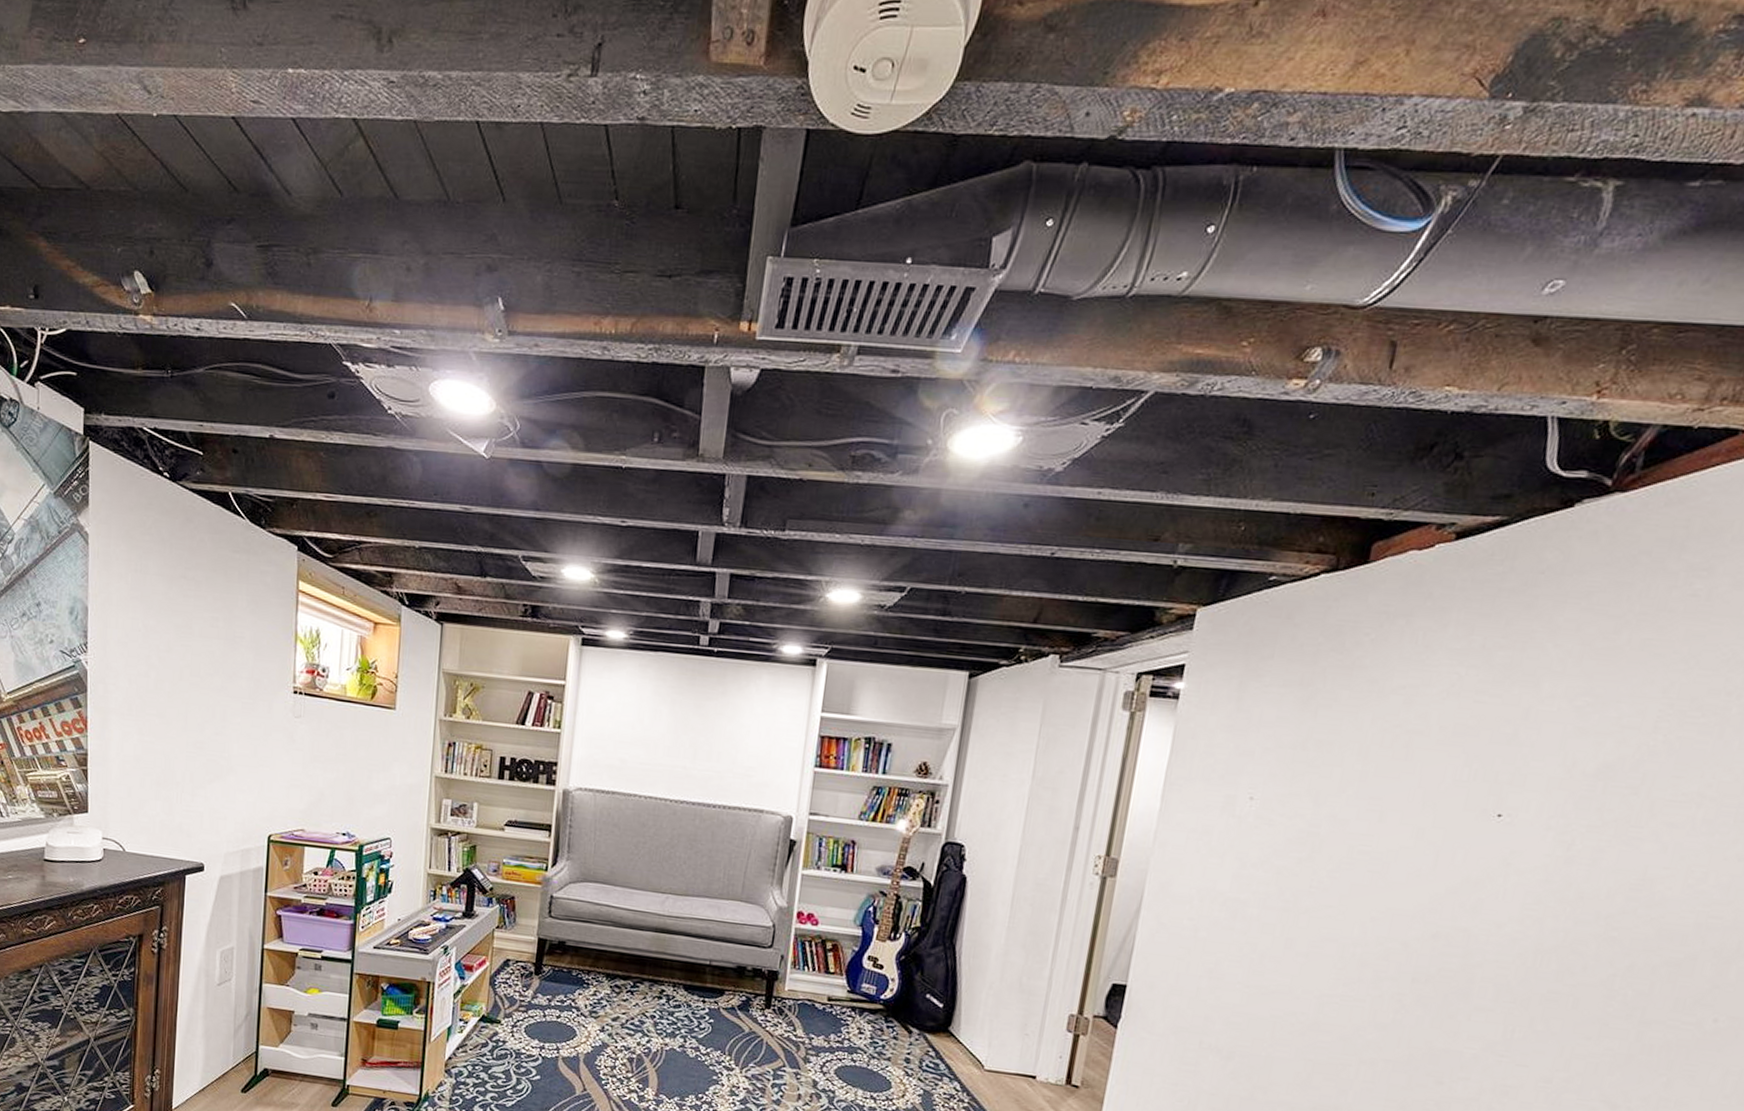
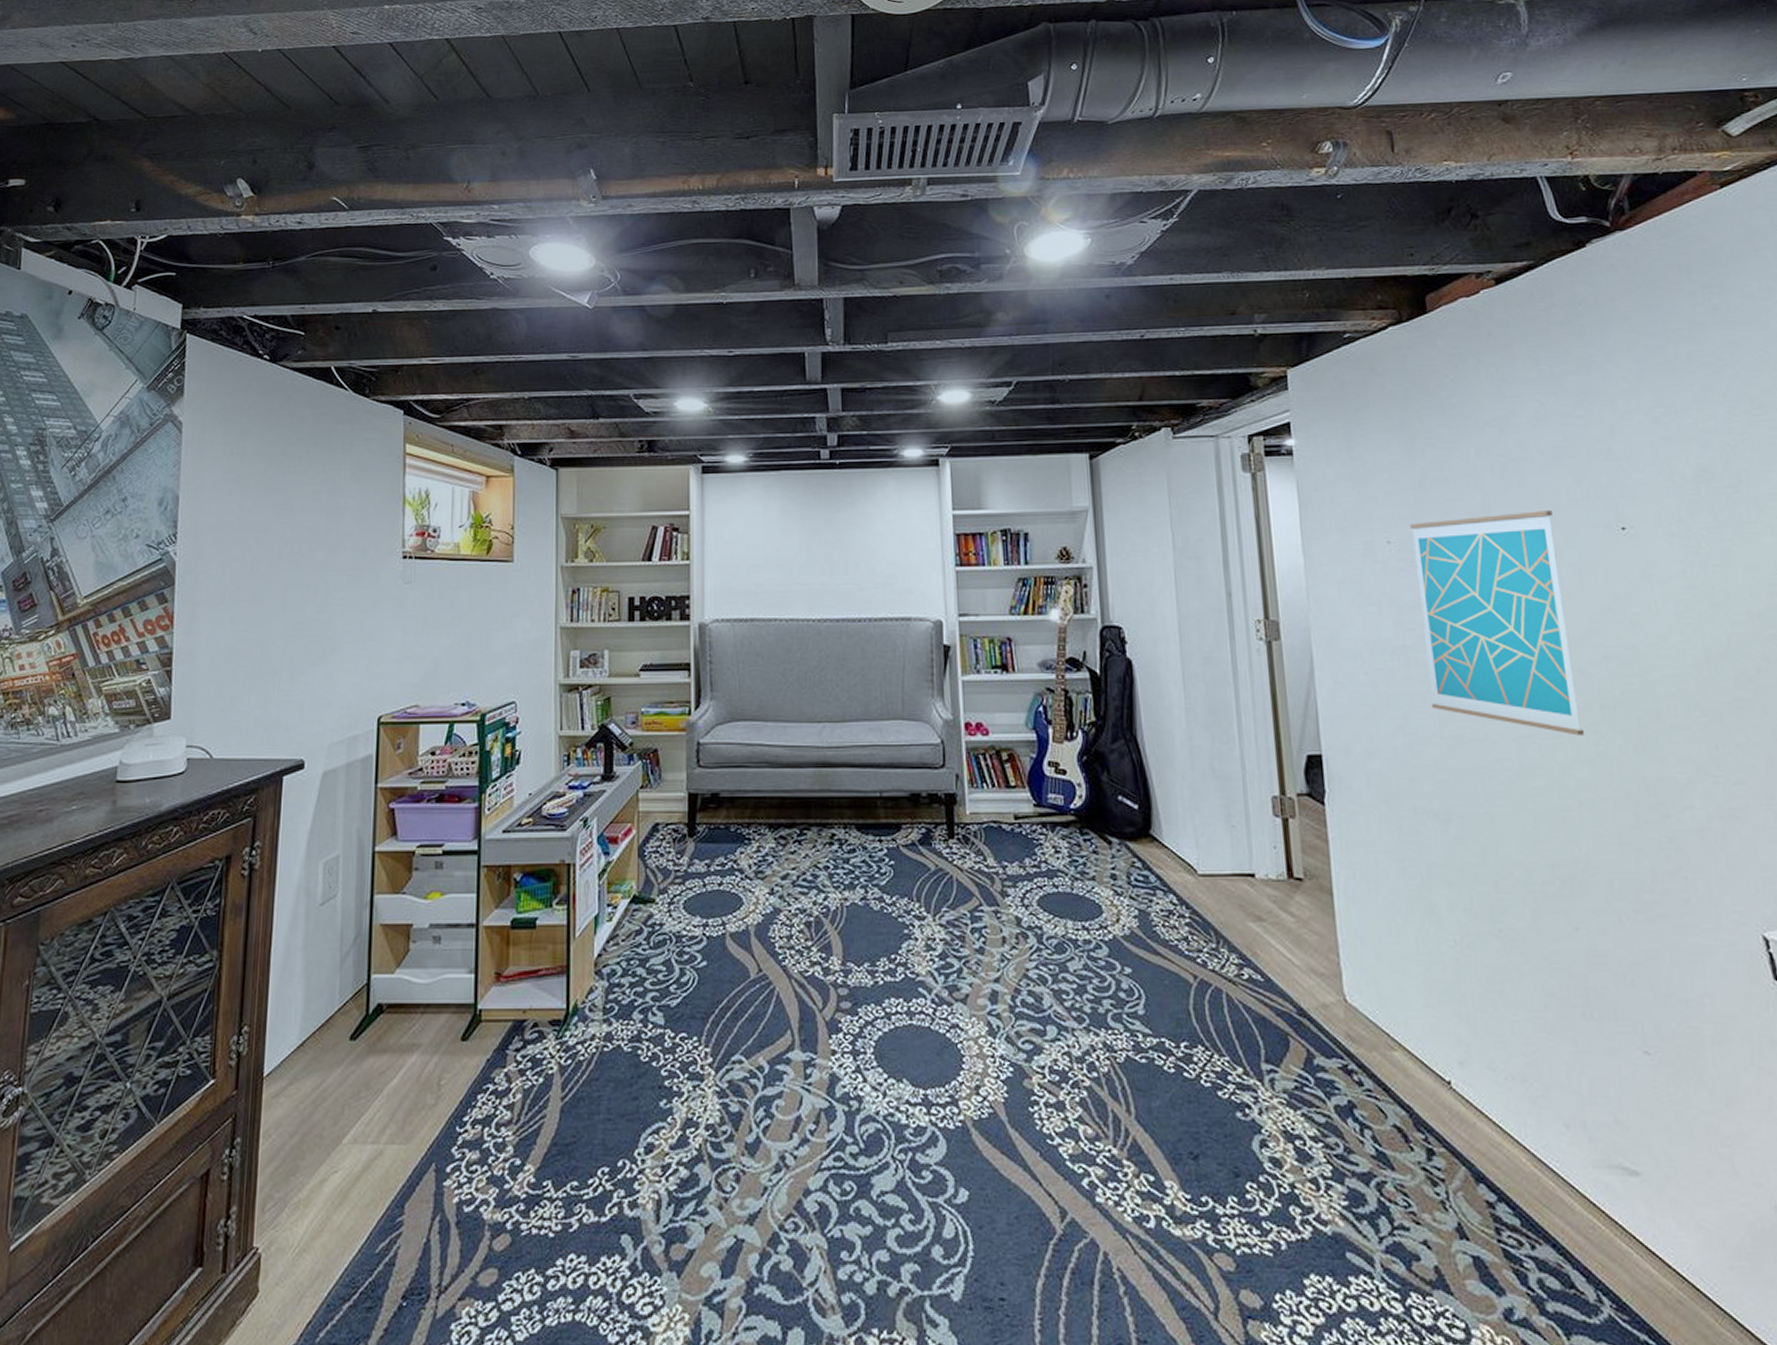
wall art: none [1245,782,1431,1003] -> present [1409,511,1585,736]

